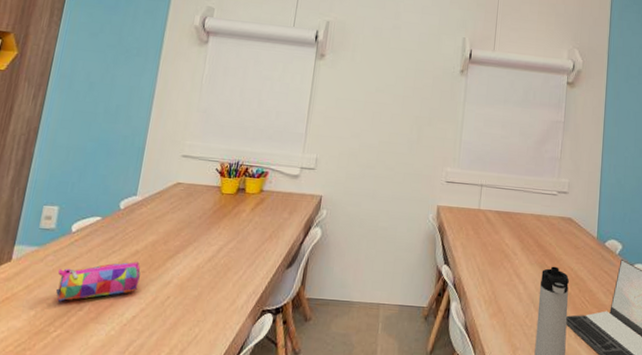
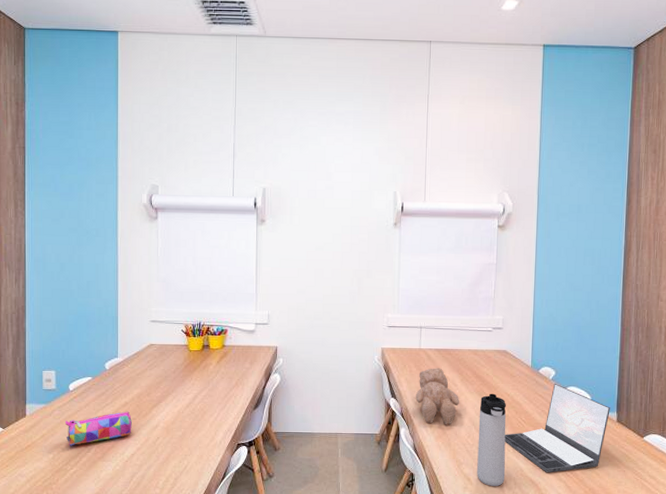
teddy bear: none [470,232,519,301] -> present [415,368,460,425]

